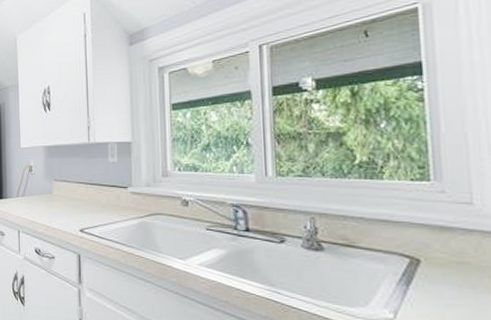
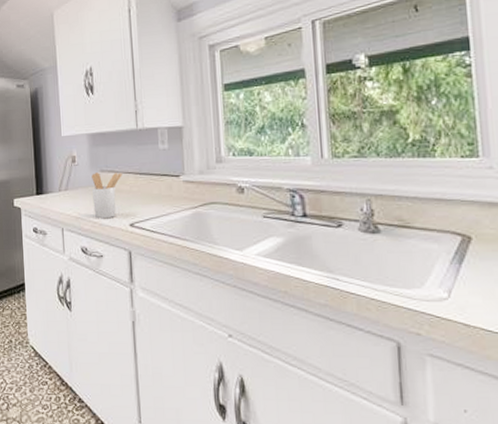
utensil holder: none [46,181,74,224] -> present [91,172,122,219]

